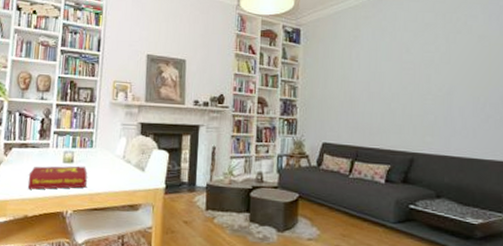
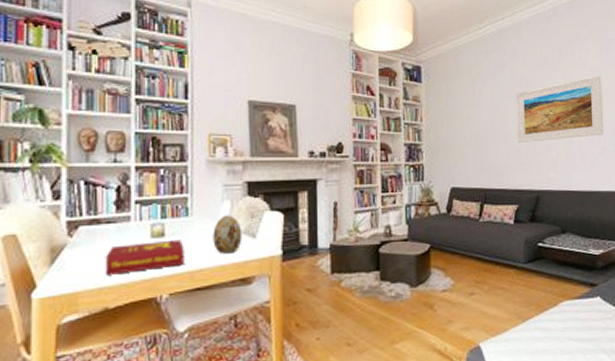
decorative egg: none [110,149,134,183] -> present [213,215,242,254]
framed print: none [393,41,490,106] -> present [515,75,604,144]

